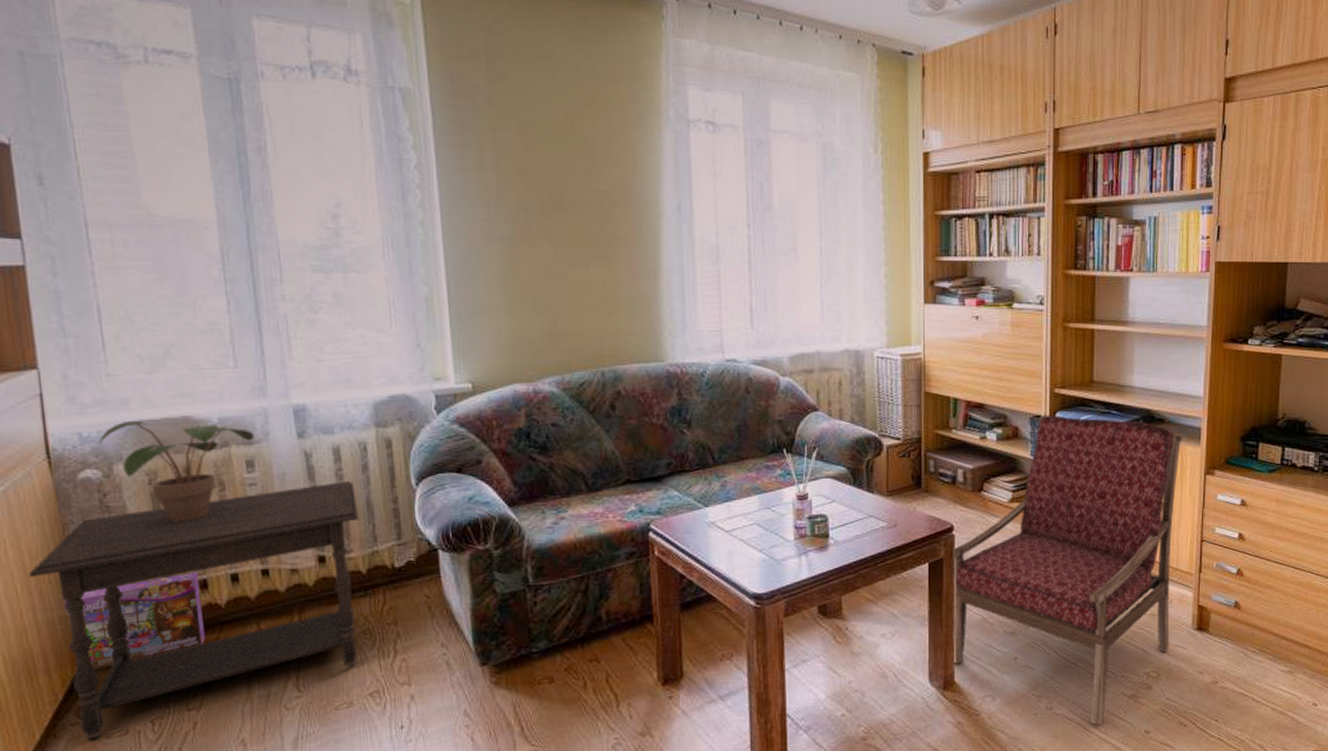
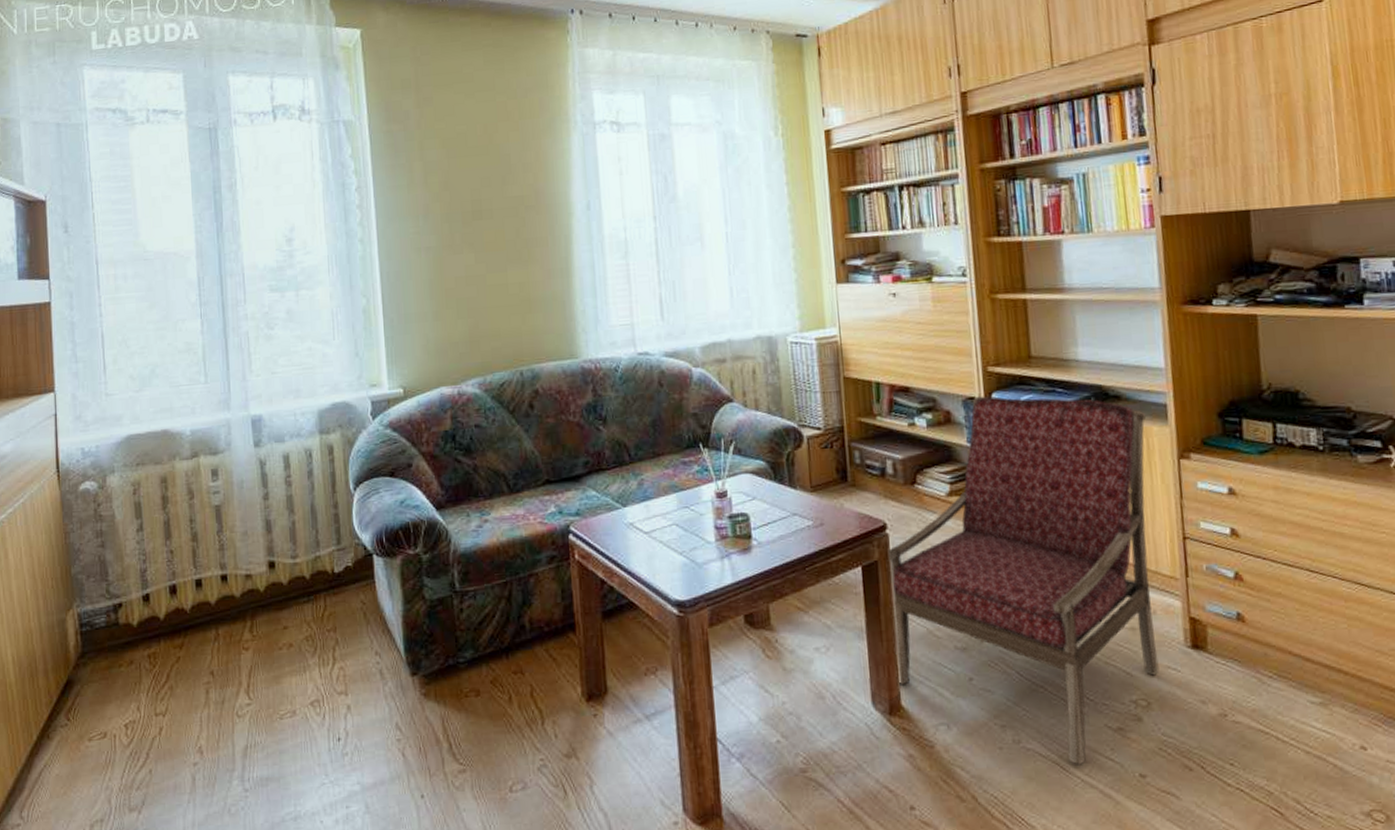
side table: present [28,480,360,741] -> none [37,486,305,743]
box: present [59,572,206,676] -> none [59,577,173,678]
potted plant: present [99,420,255,522] -> none [97,434,219,529]

